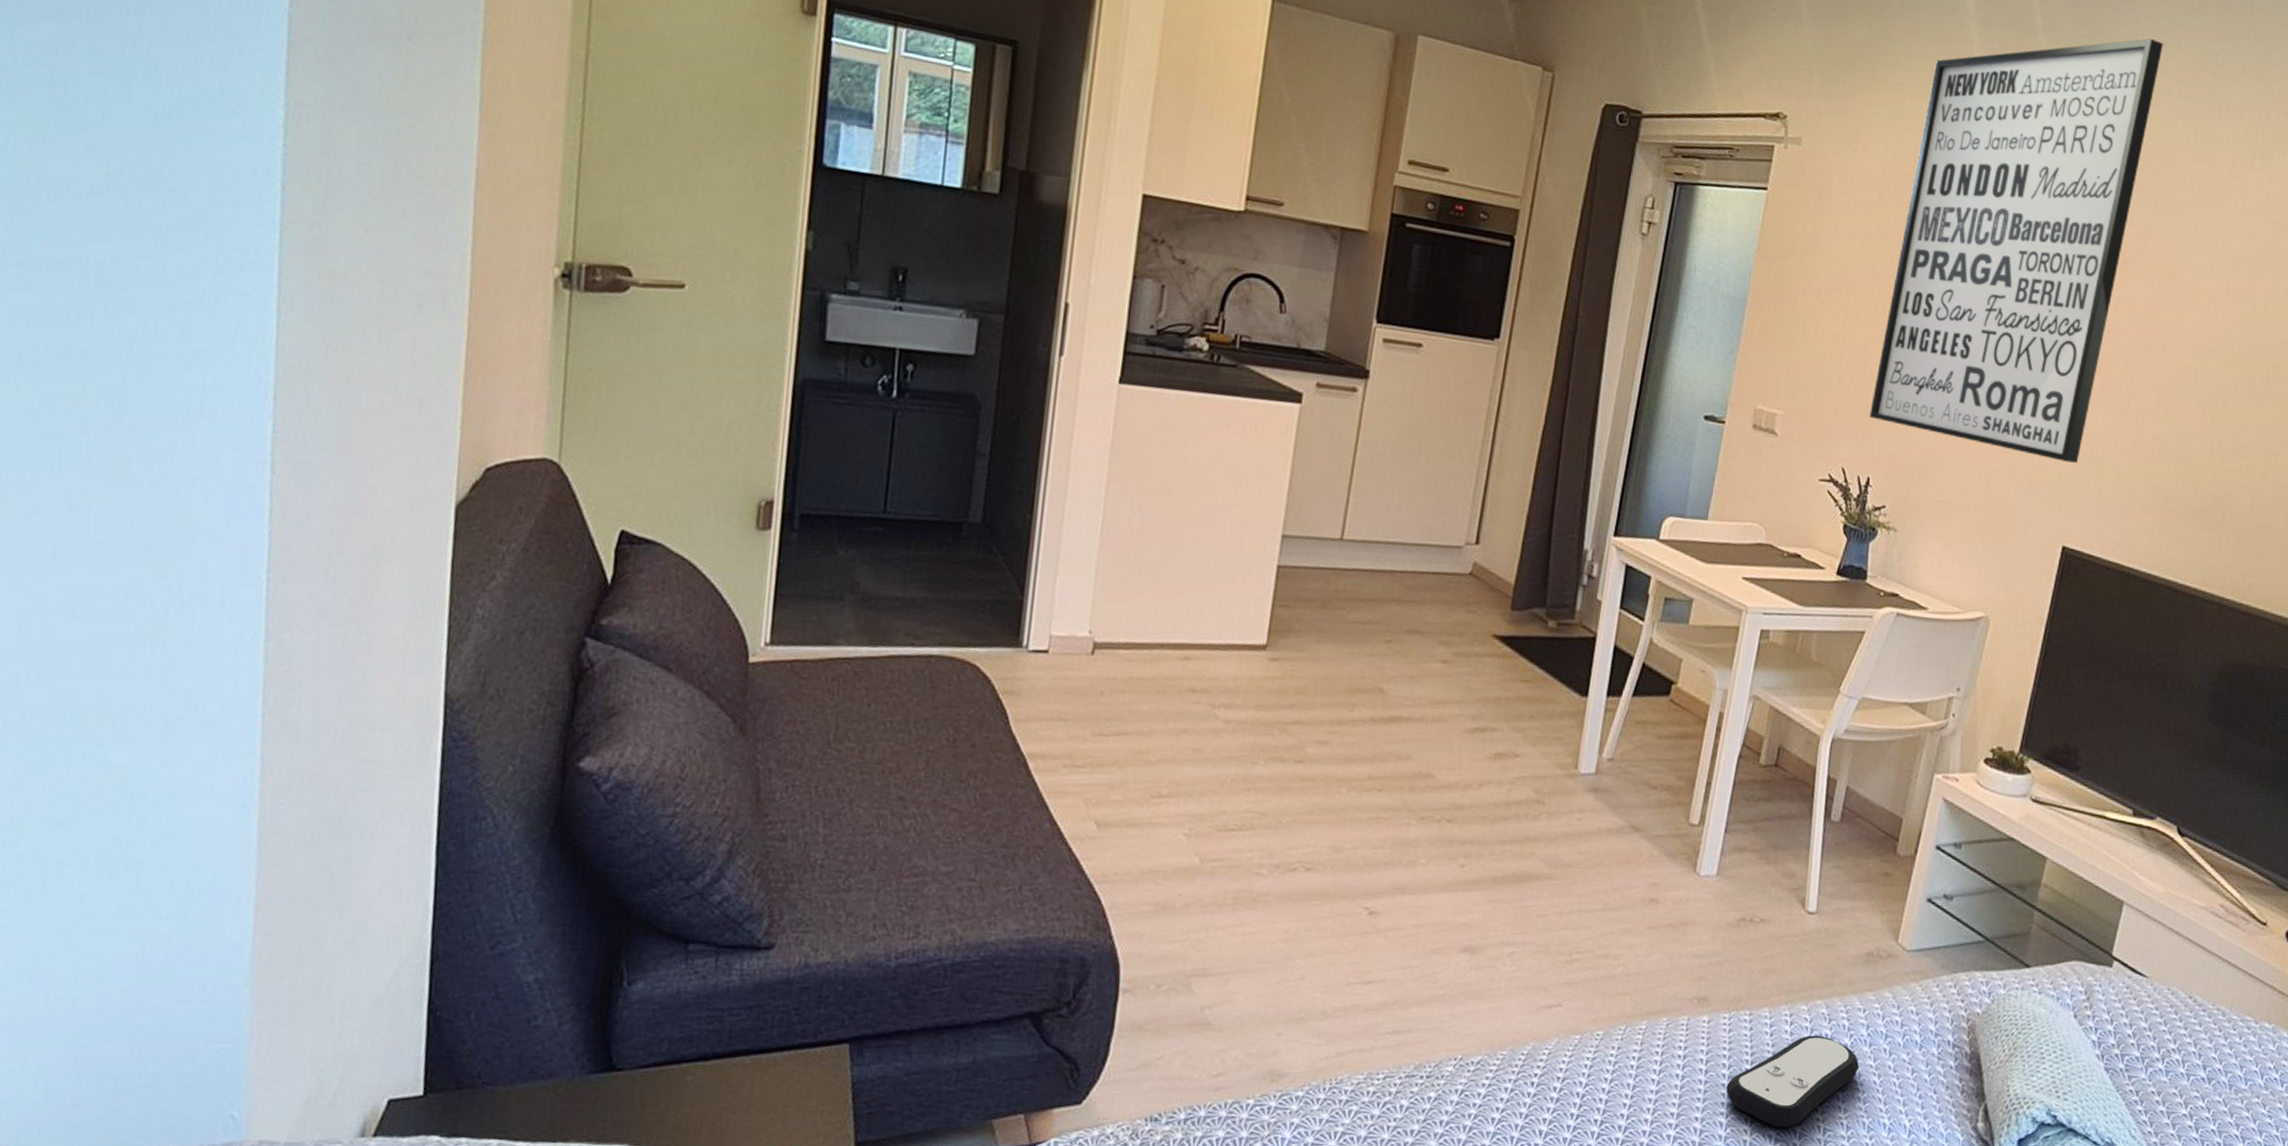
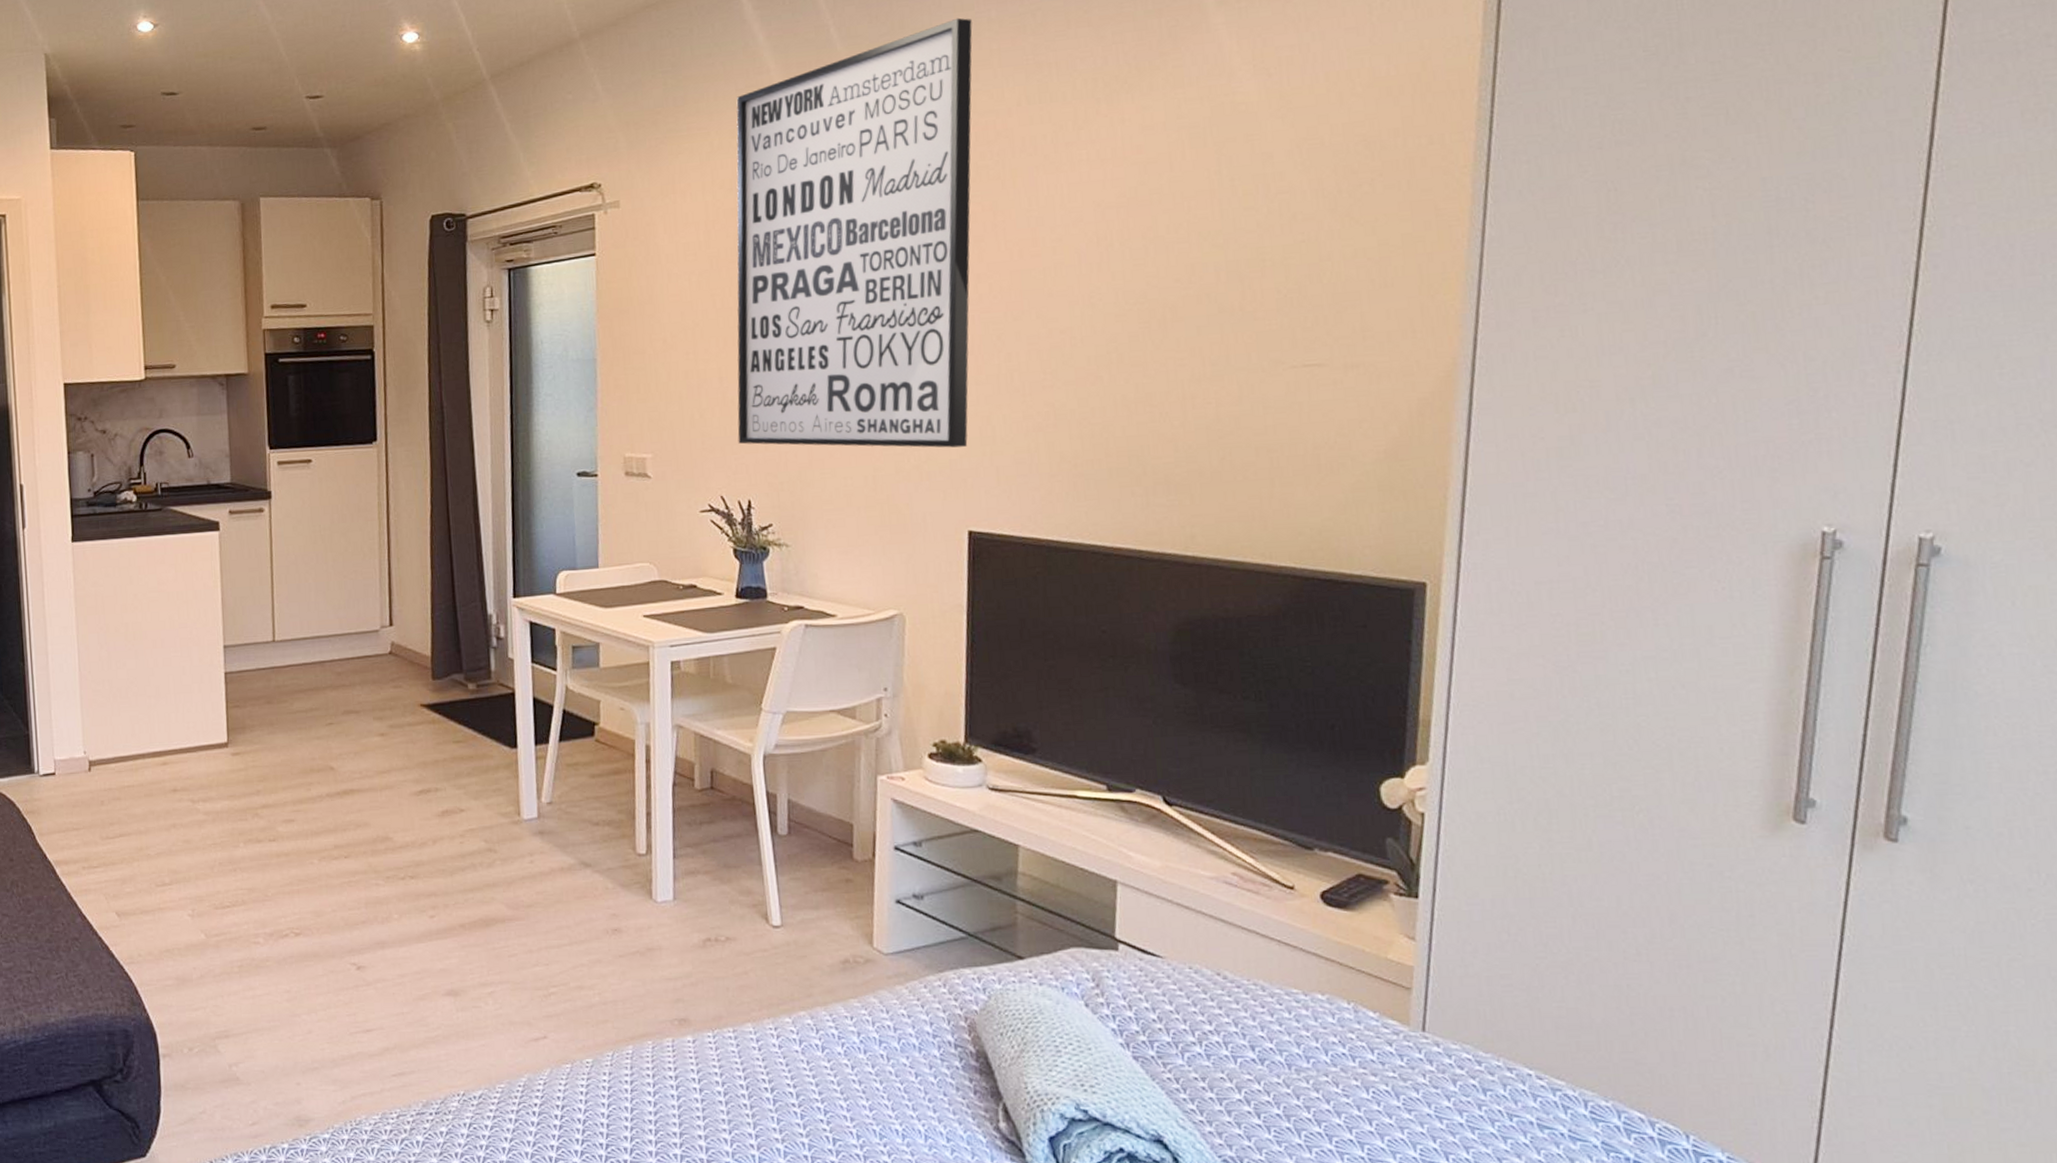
remote control: present [1726,1035,1859,1128] -> none [724,1046,858,1140]

